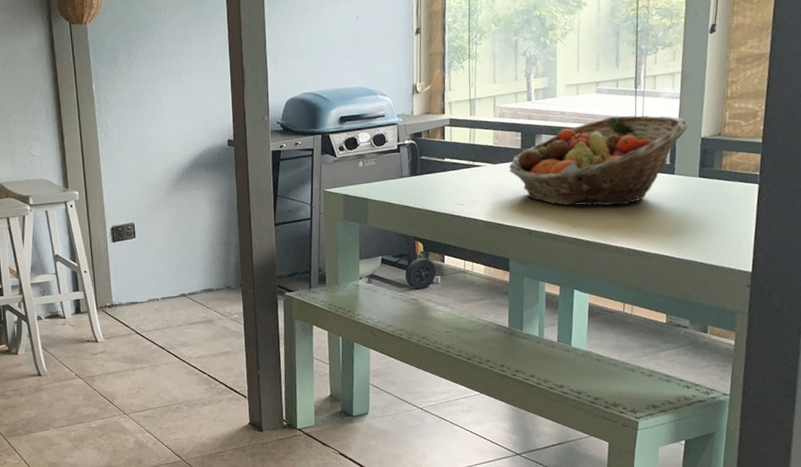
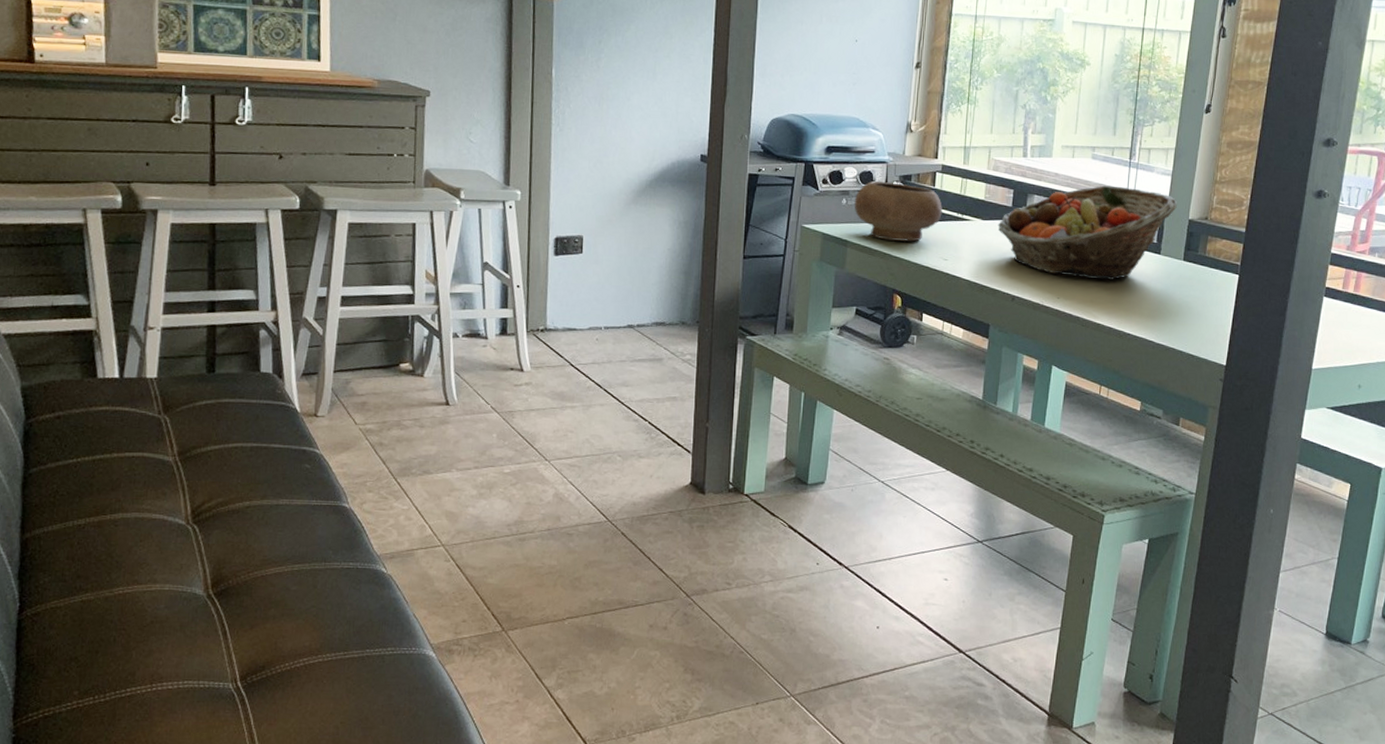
bowl: none [370,141,454,194] -> present [854,181,942,242]

